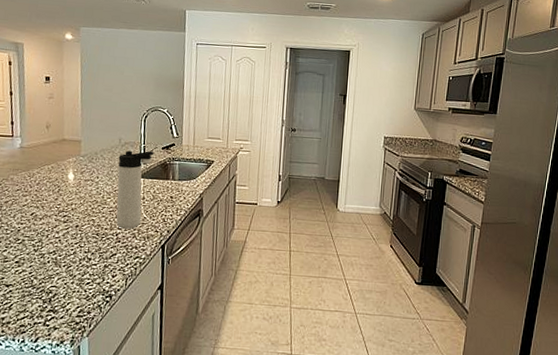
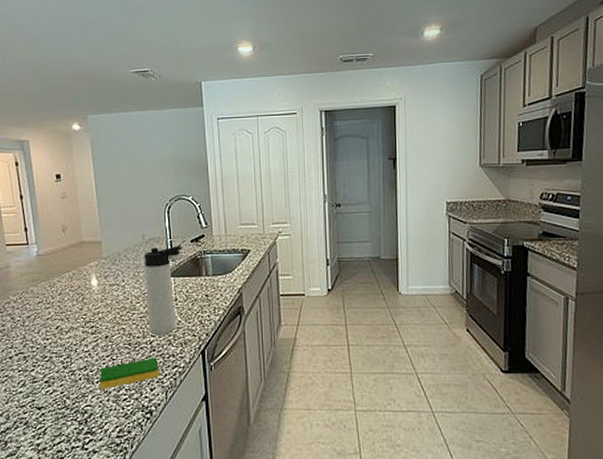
dish sponge: none [66,247,122,273] -> present [100,357,159,389]

